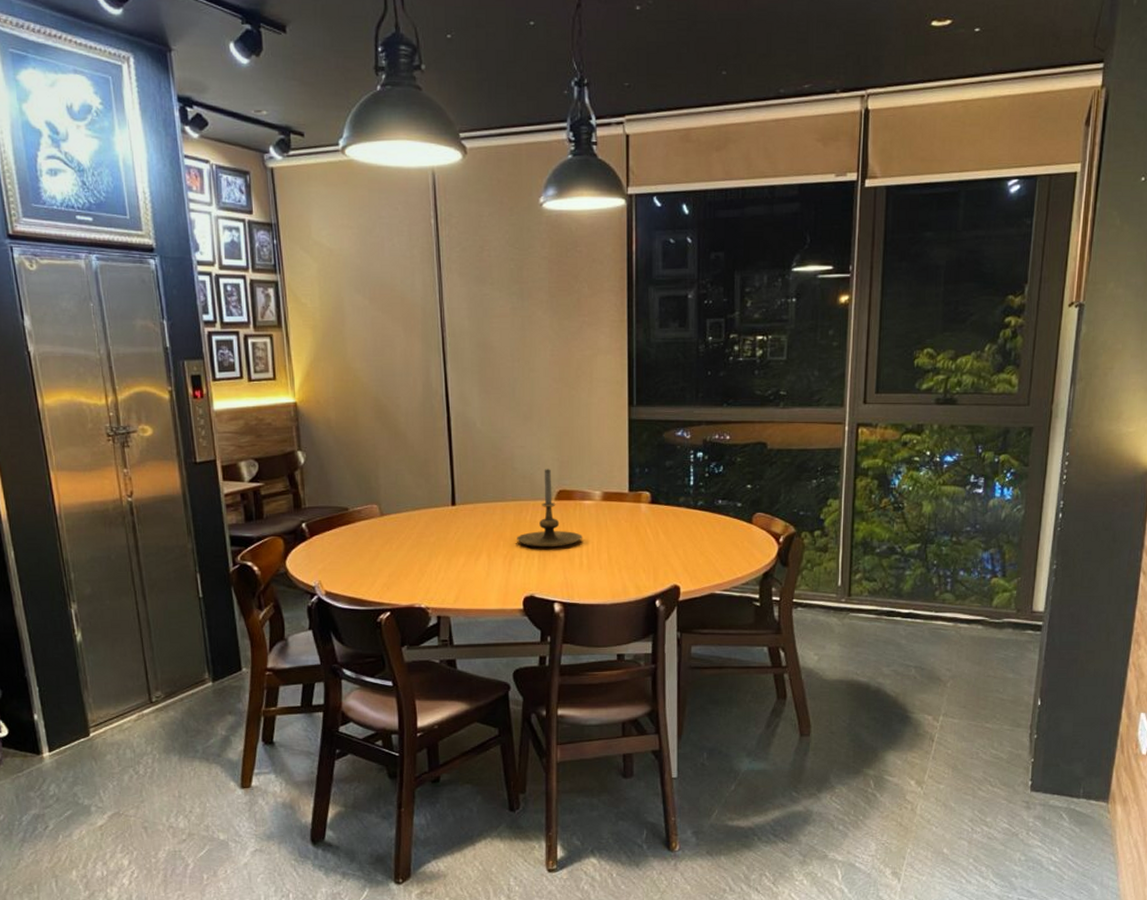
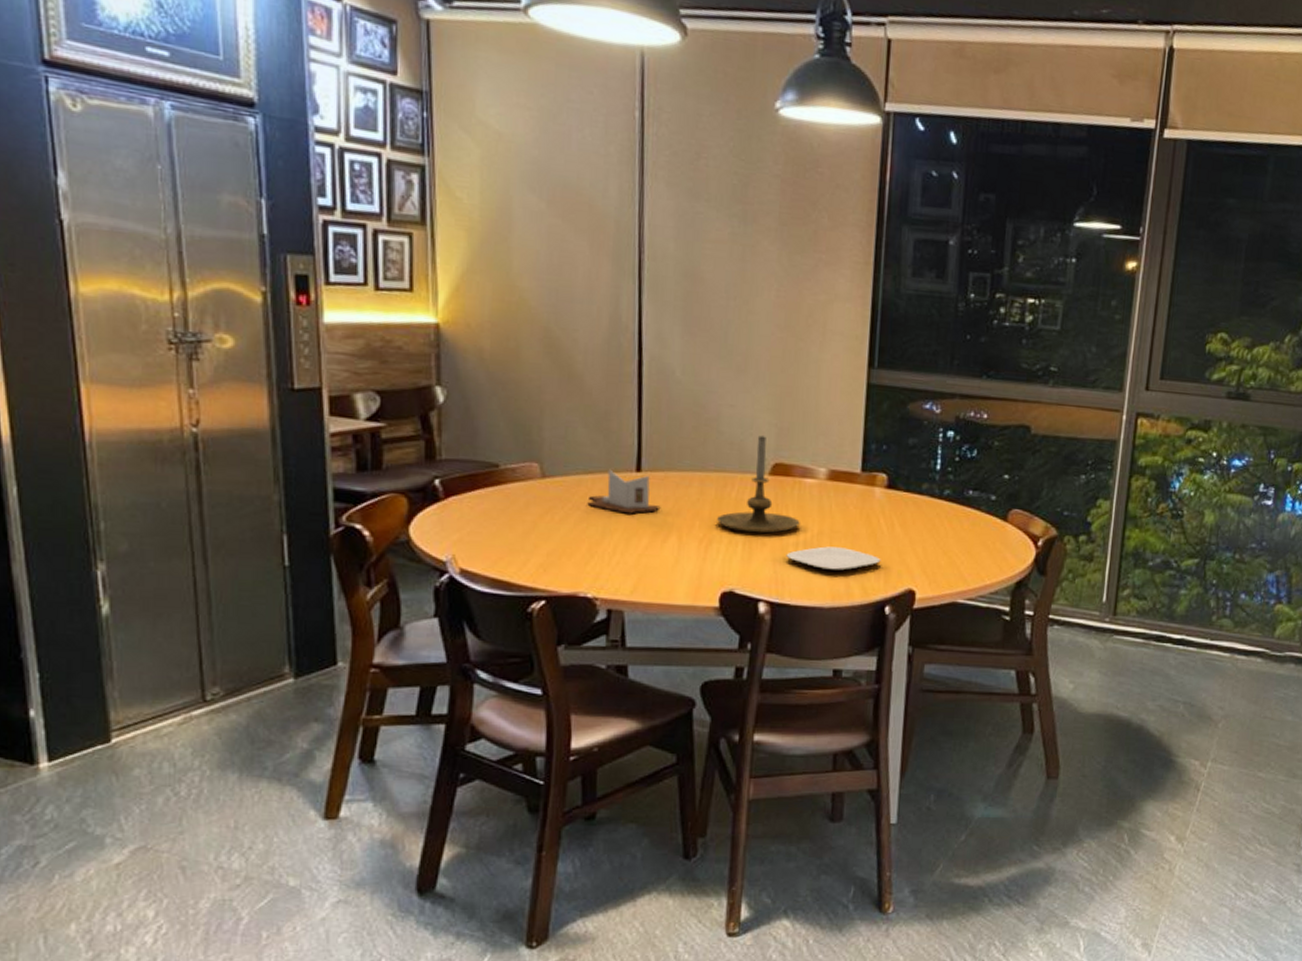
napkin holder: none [416,505,473,540] -> present [587,469,661,514]
plate: none [573,554,650,575] -> present [786,546,881,571]

